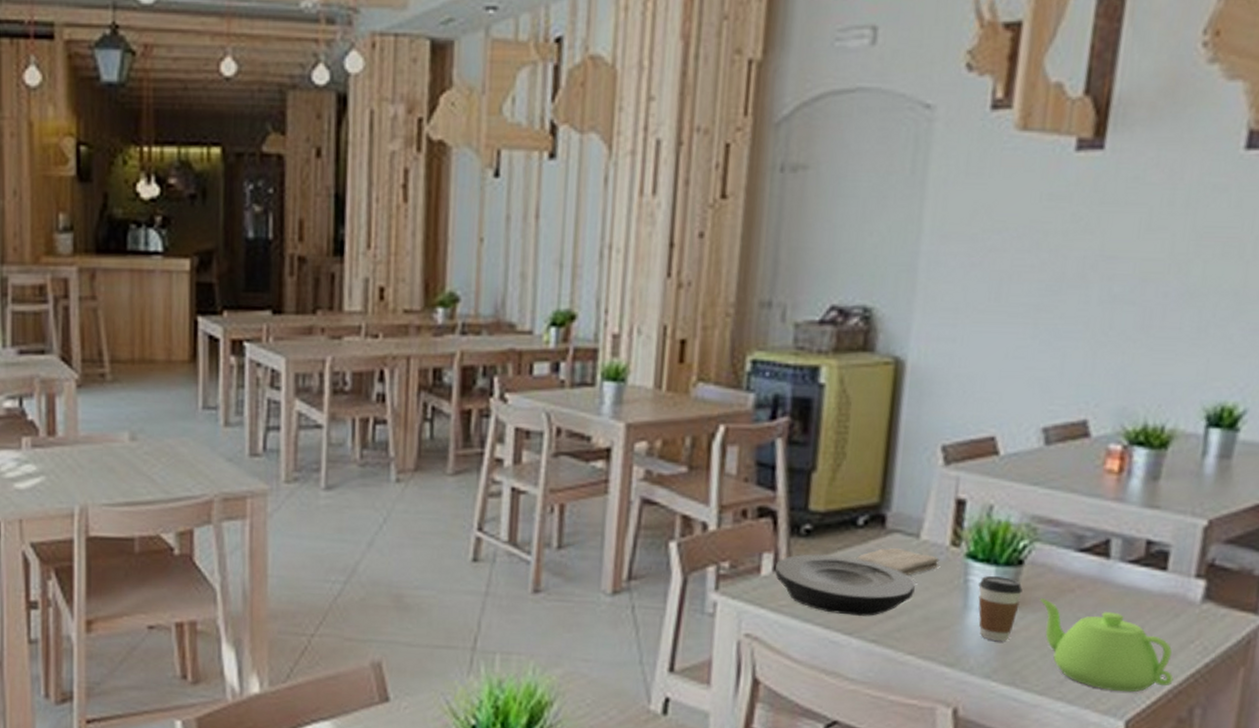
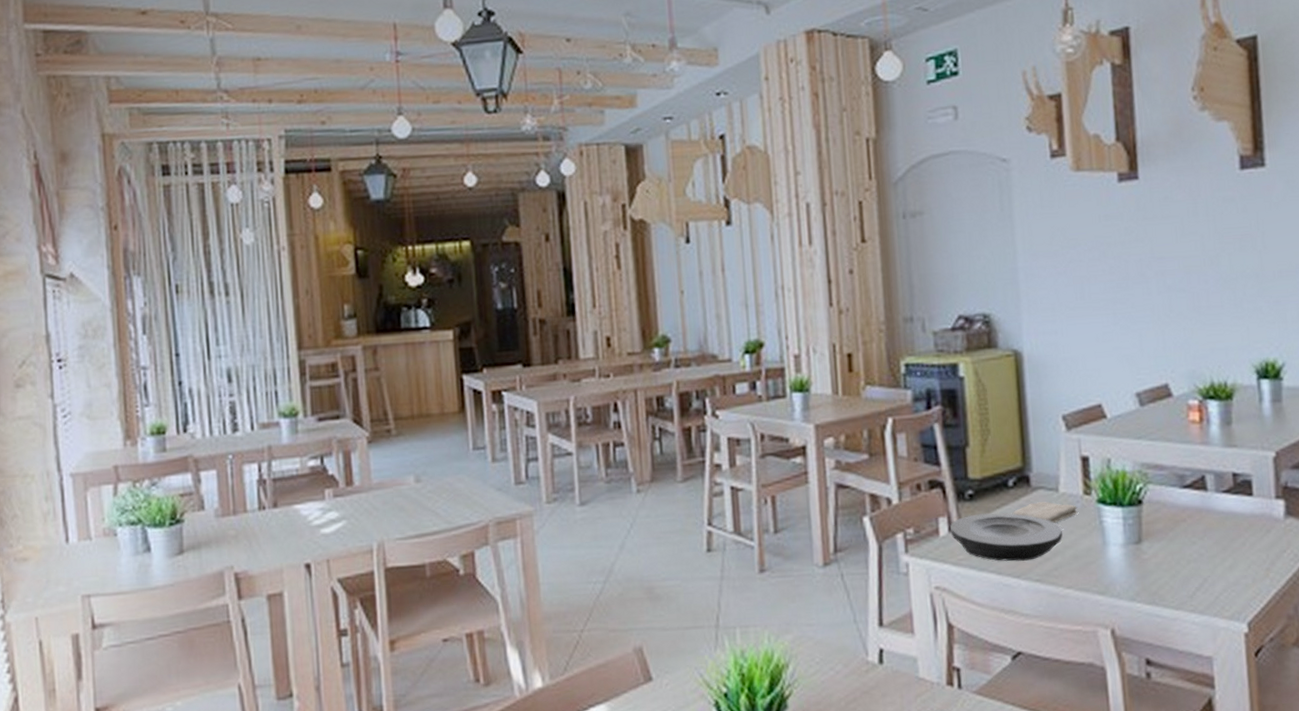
coffee cup: present [978,576,1023,641] -> none [1111,515,1146,569]
teapot: present [1039,598,1174,693] -> none [1160,529,1277,600]

